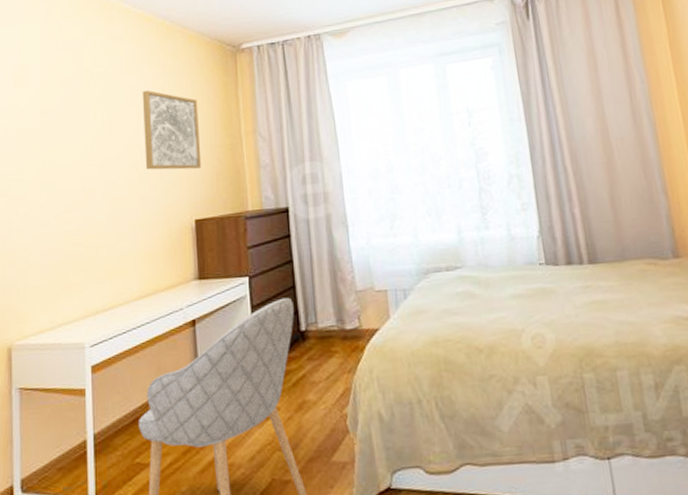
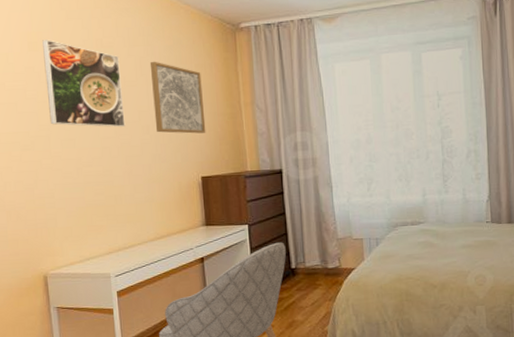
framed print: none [29,73,112,166] -> present [42,40,125,128]

